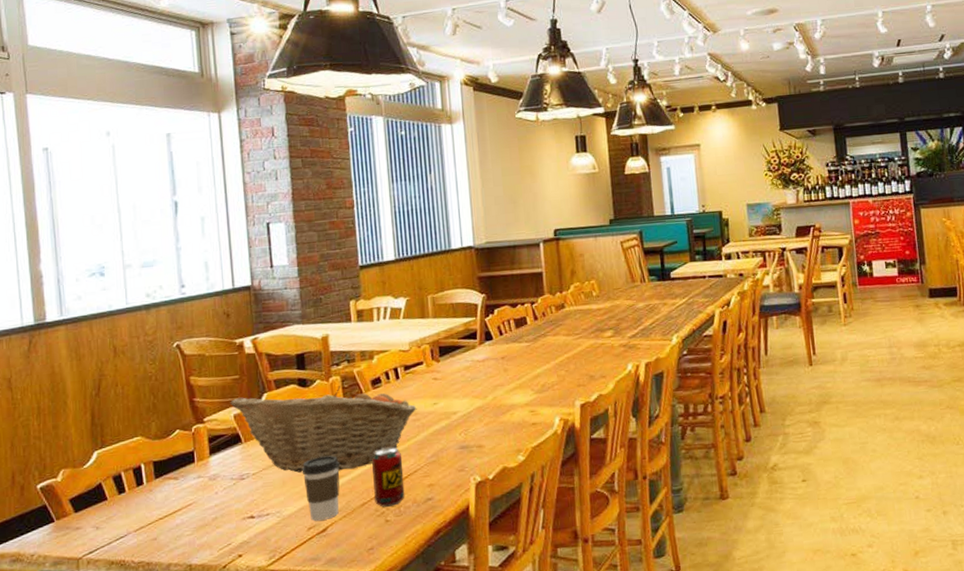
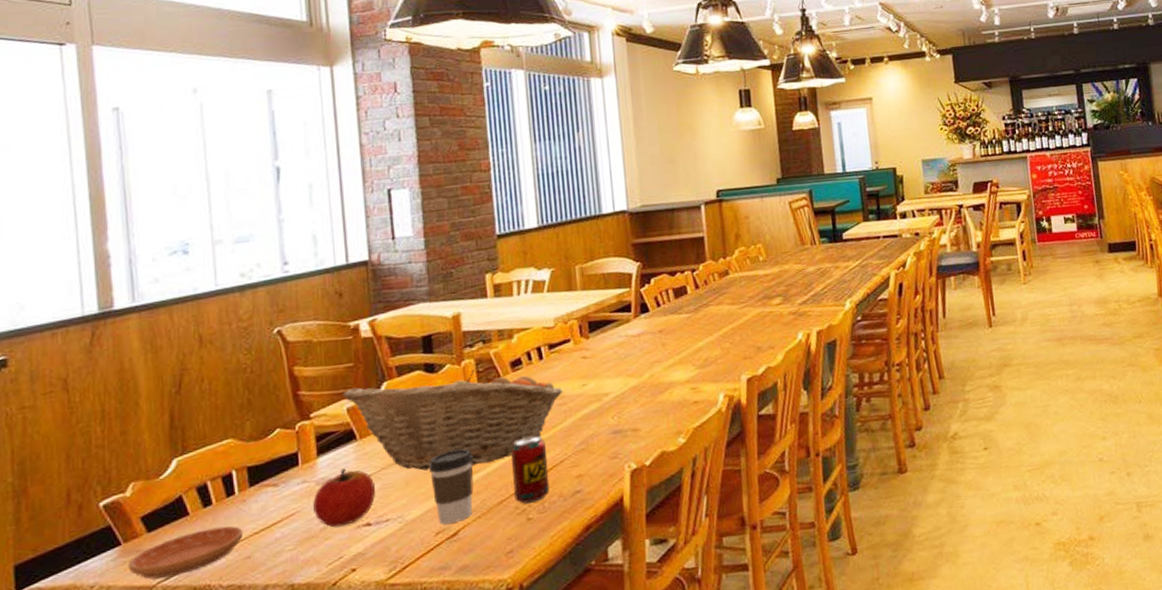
saucer: none [60,511,151,553] -> present [128,526,244,580]
apple: none [207,467,258,518] -> present [313,468,375,528]

